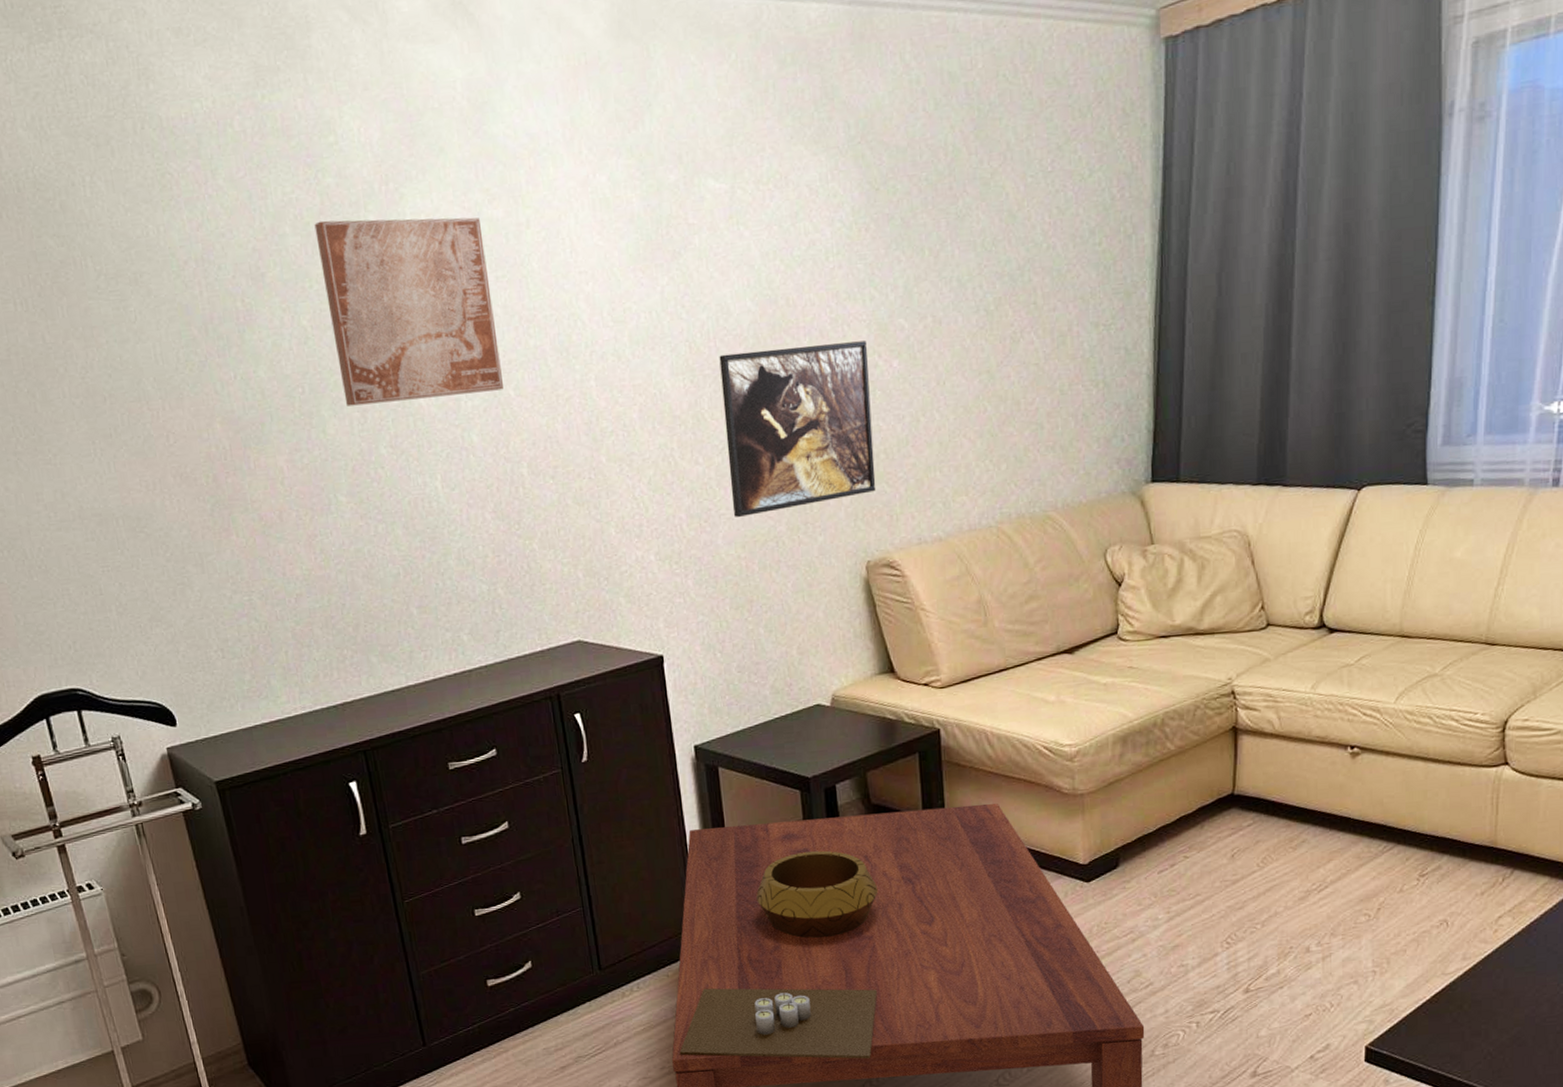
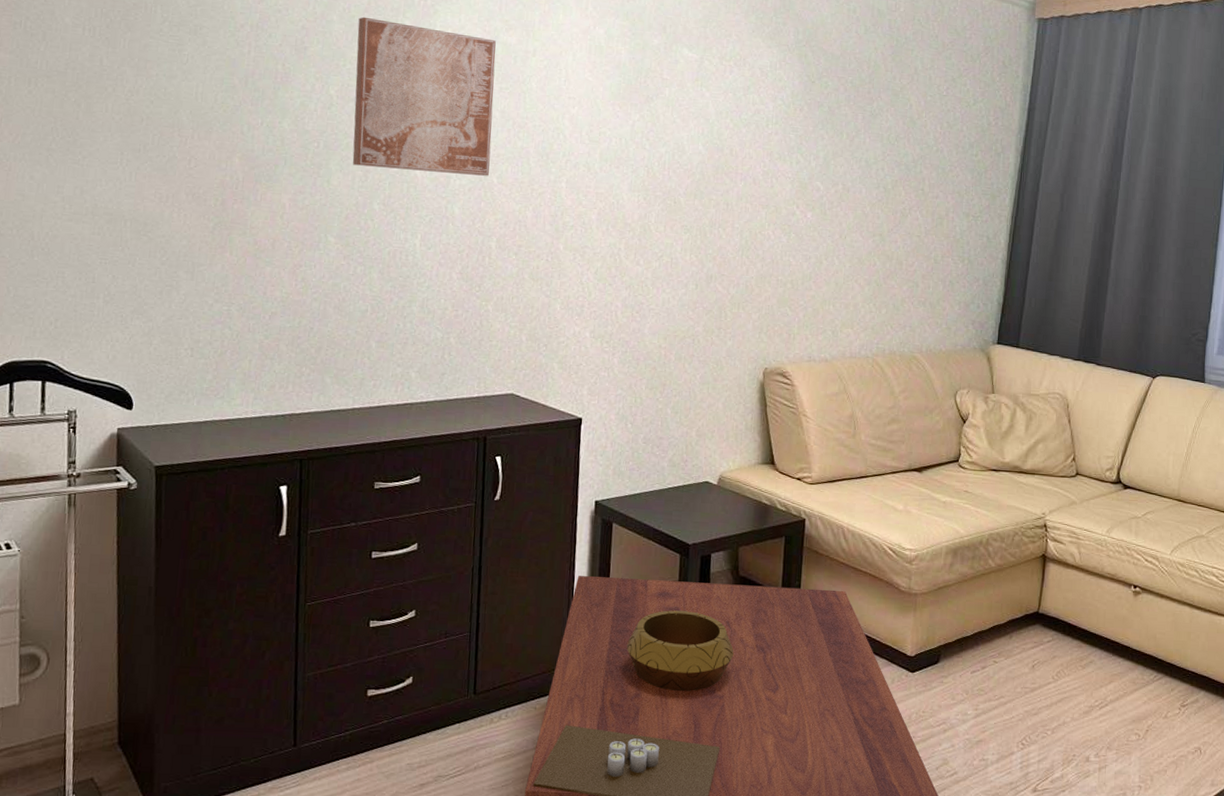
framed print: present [719,340,876,518] -> none [661,182,790,315]

